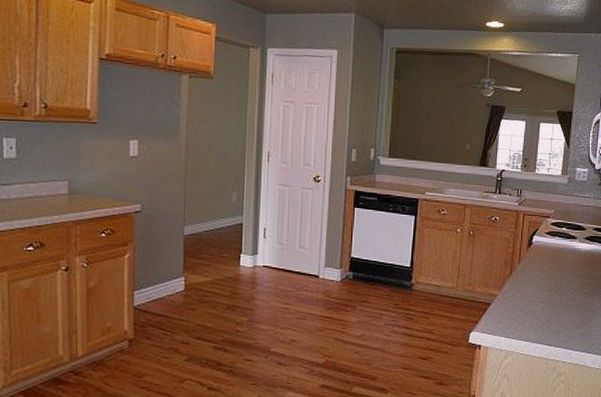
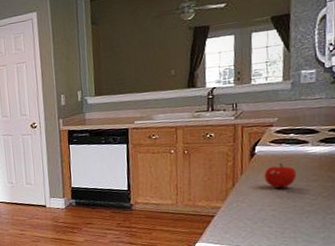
fruit: none [538,256,565,281] -> present [264,163,297,188]

